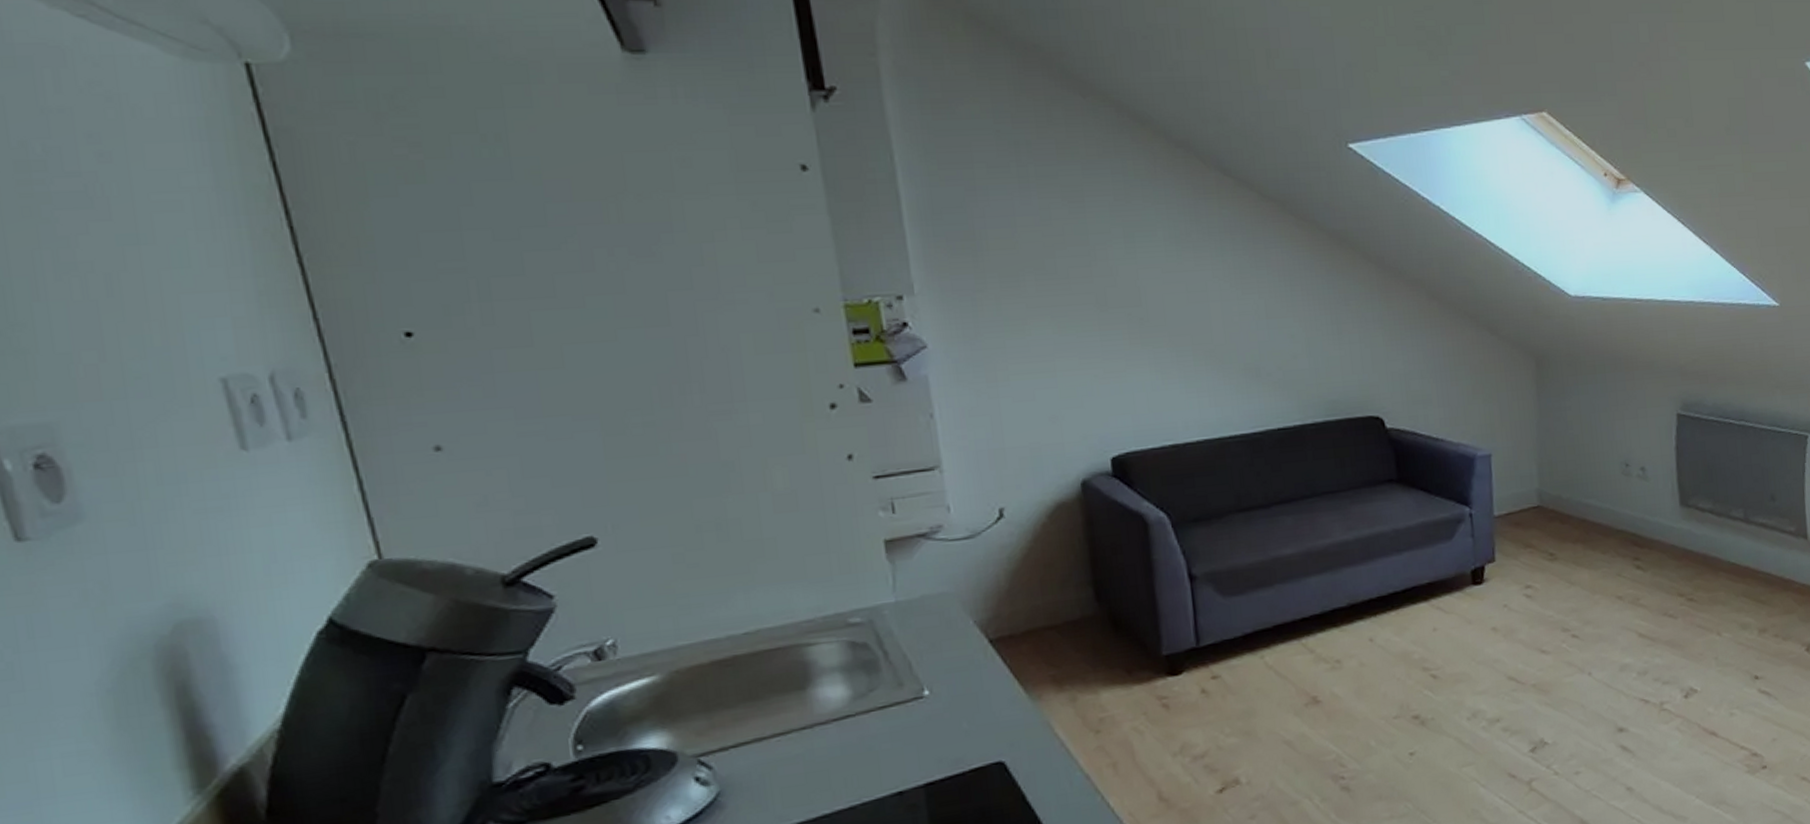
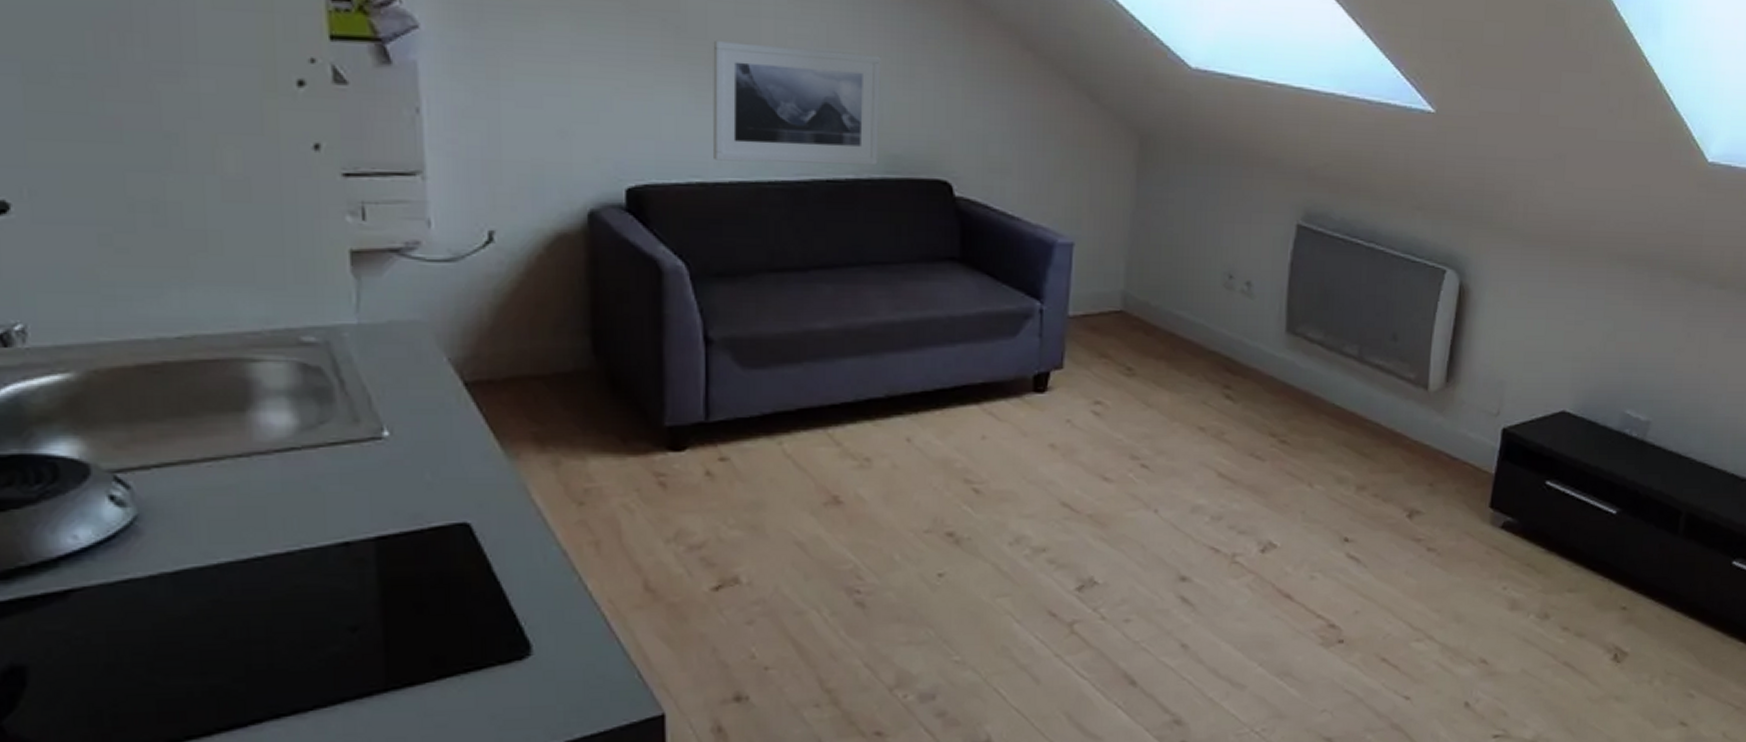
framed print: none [1171,320,1320,425] -> present [713,41,881,166]

